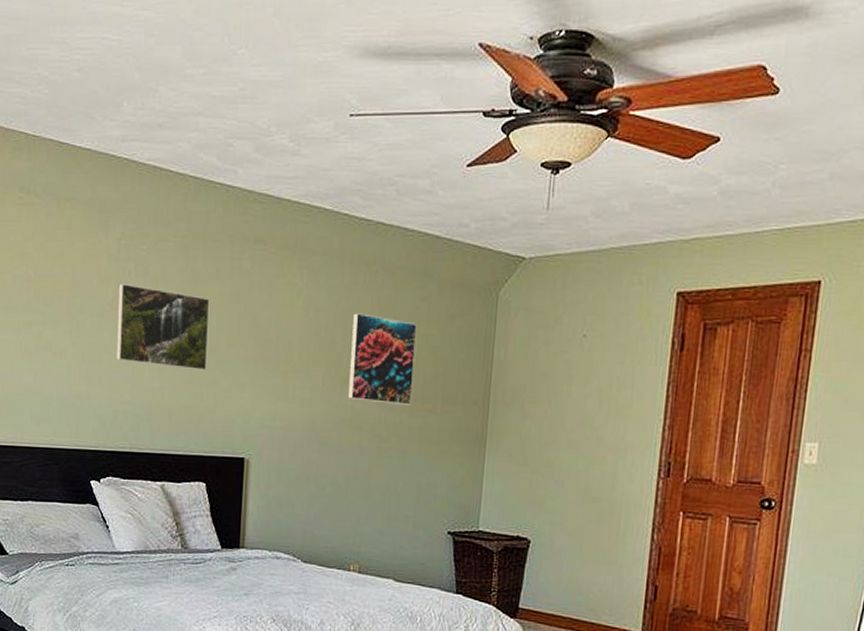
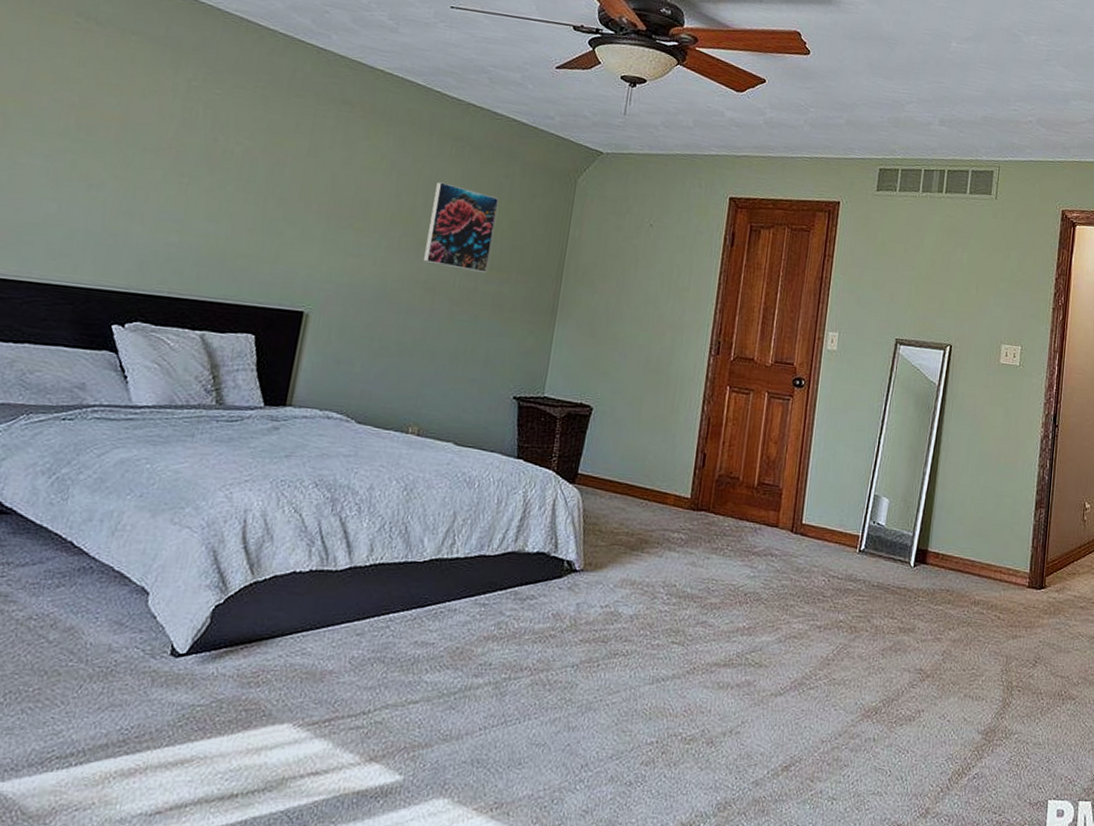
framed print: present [116,283,210,371] -> none [166,123,286,221]

